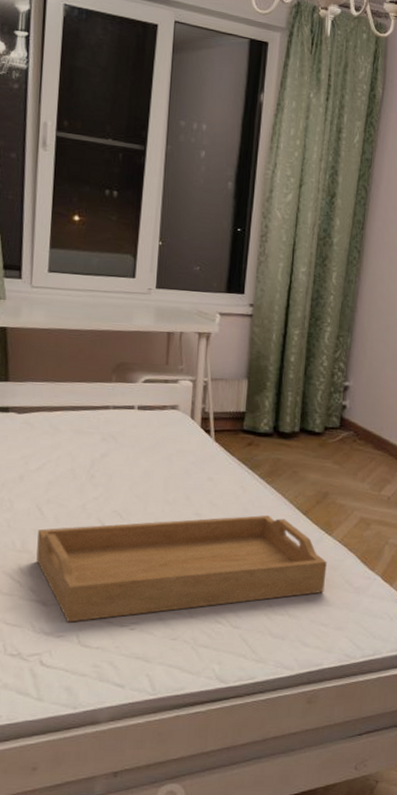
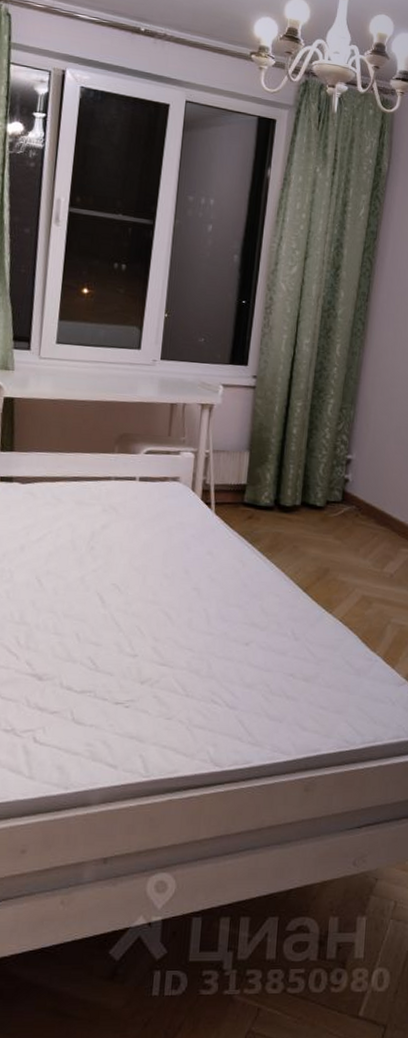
serving tray: present [36,515,327,623] -> none [33,591,327,698]

